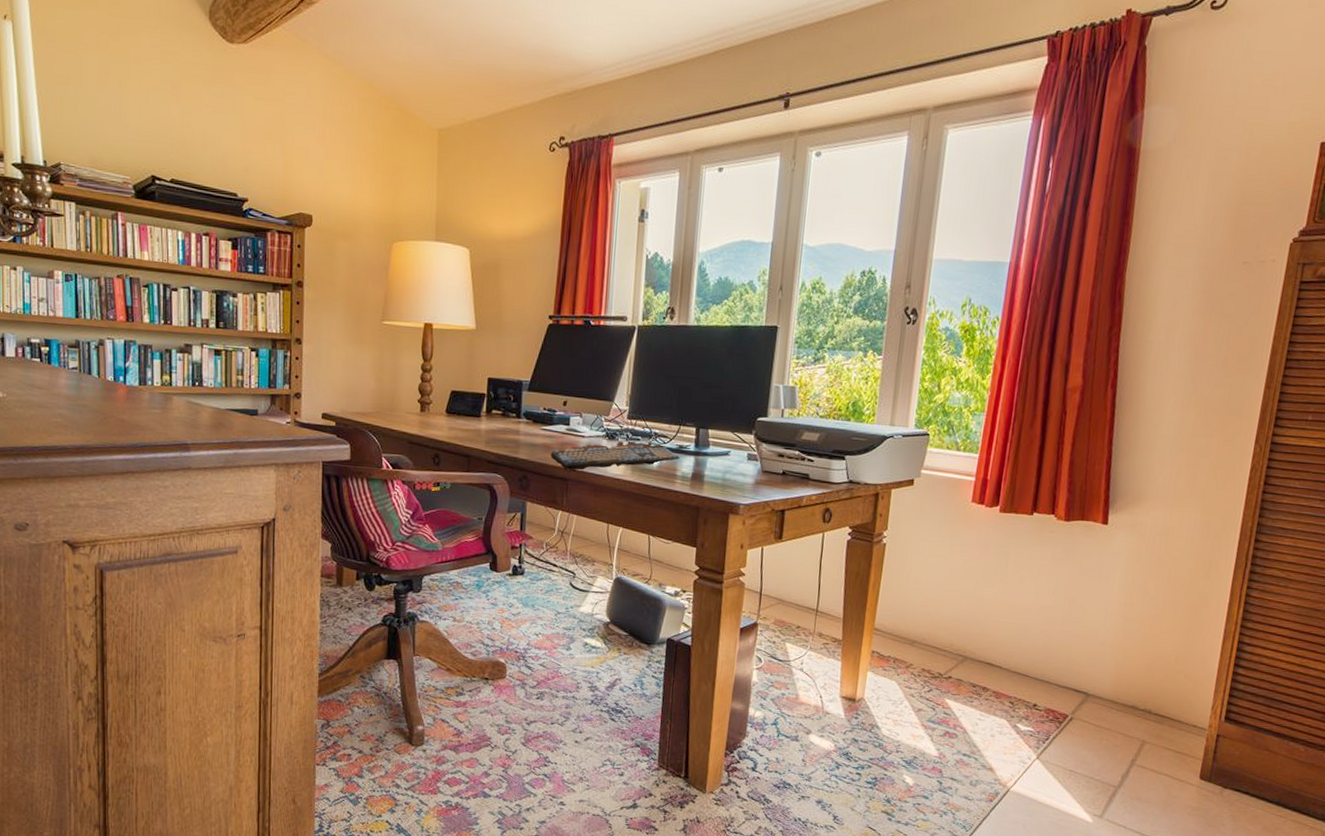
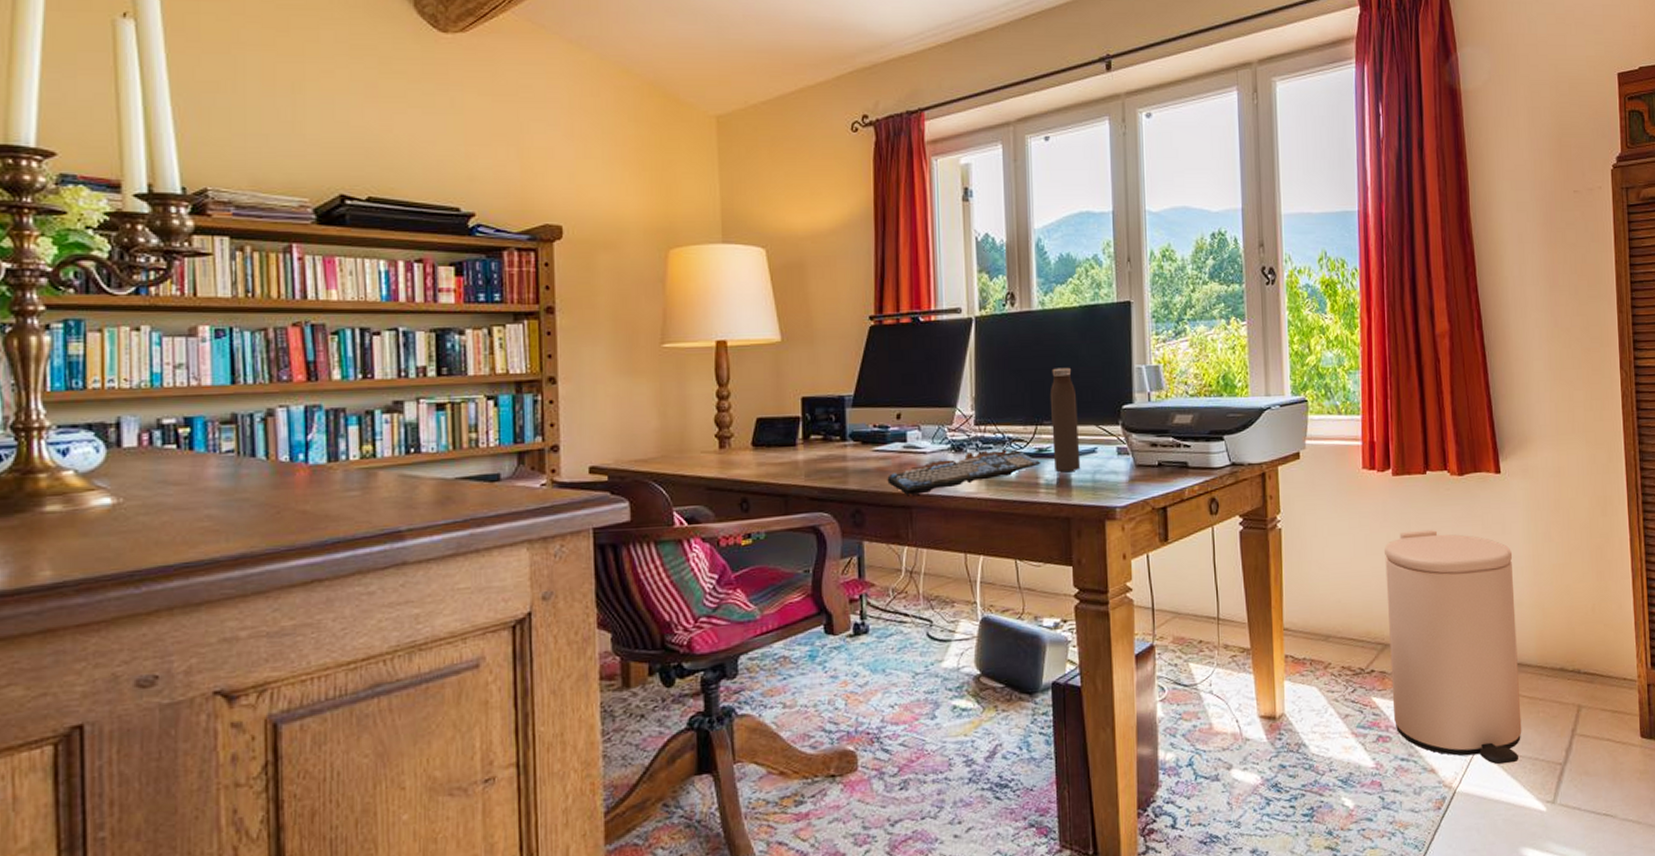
water bottle: none [691,378,718,469] -> present [1049,367,1081,472]
pedal bin: none [963,563,1105,777] -> present [1385,529,1522,765]

